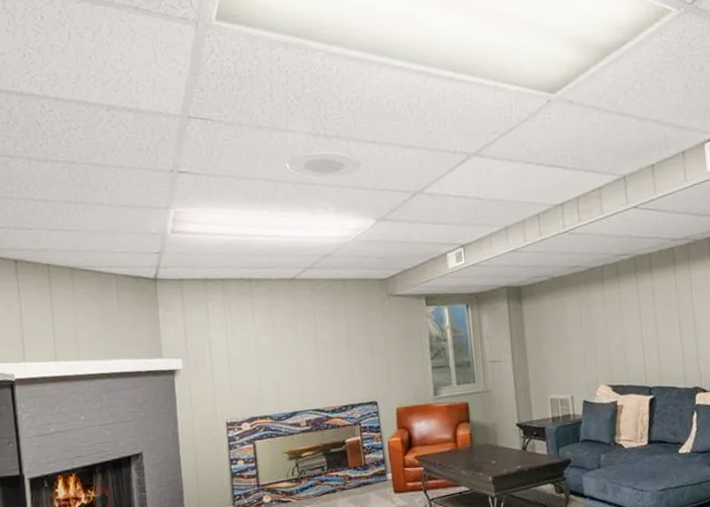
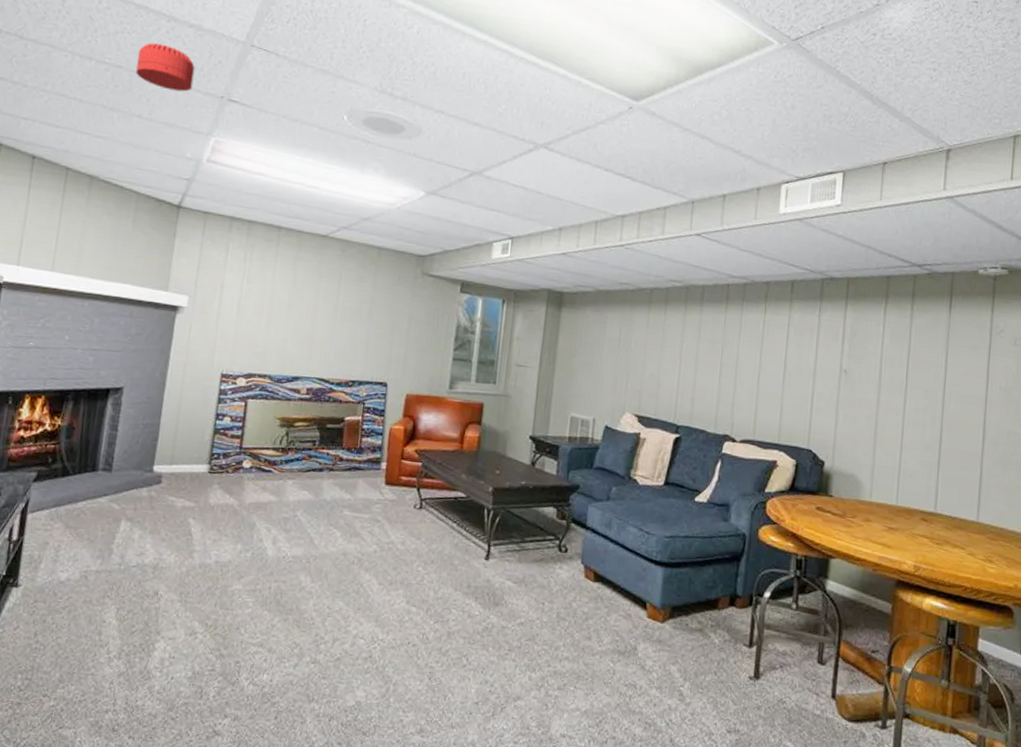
smoke detector: none [87,133,143,174] -> present [136,43,195,92]

